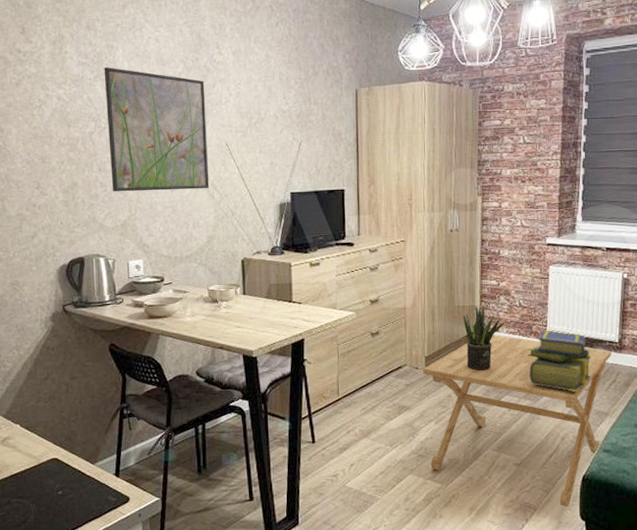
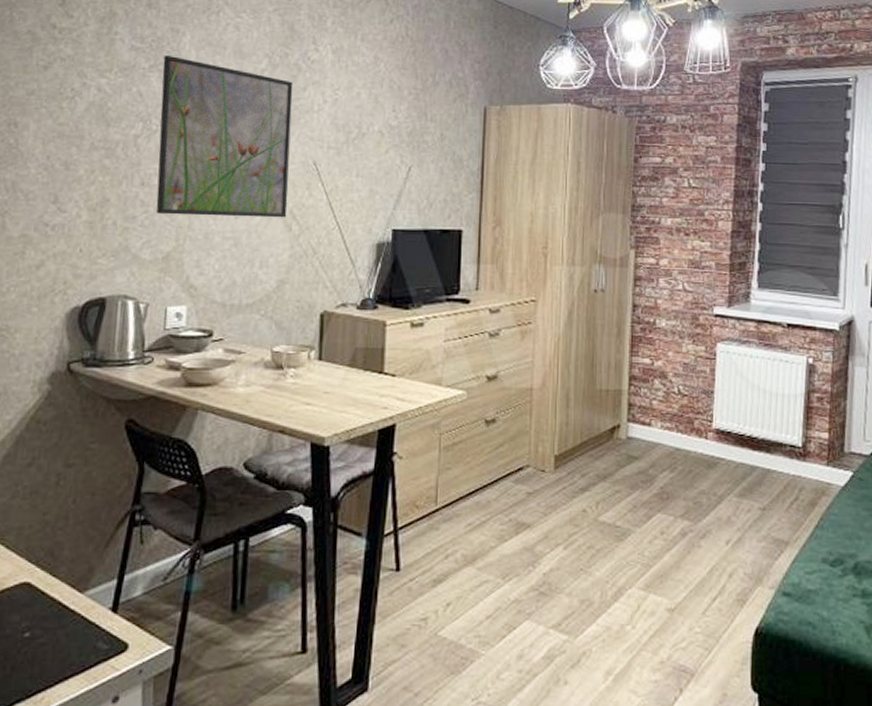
side table: present [422,335,611,507] -> none [550,430,793,673]
potted plant: present [463,305,506,370] -> none [606,390,661,477]
stack of books: present [527,331,592,392] -> none [687,428,769,512]

